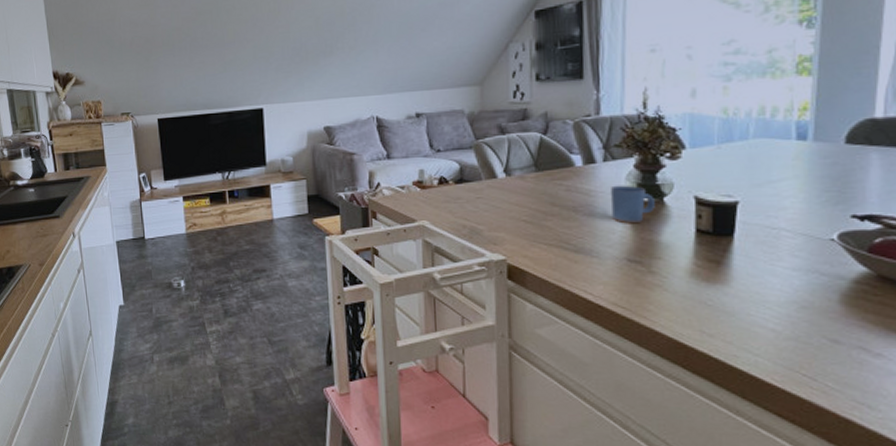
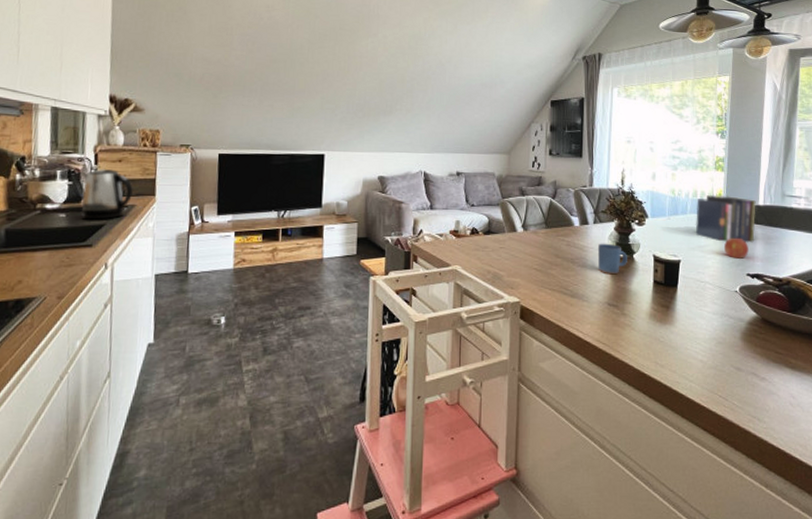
kettle: none [43,144,86,193] -> present [81,169,133,220]
books: none [762,109,870,174] -> present [695,194,756,243]
fruit: none [810,167,855,195] -> present [723,239,749,259]

